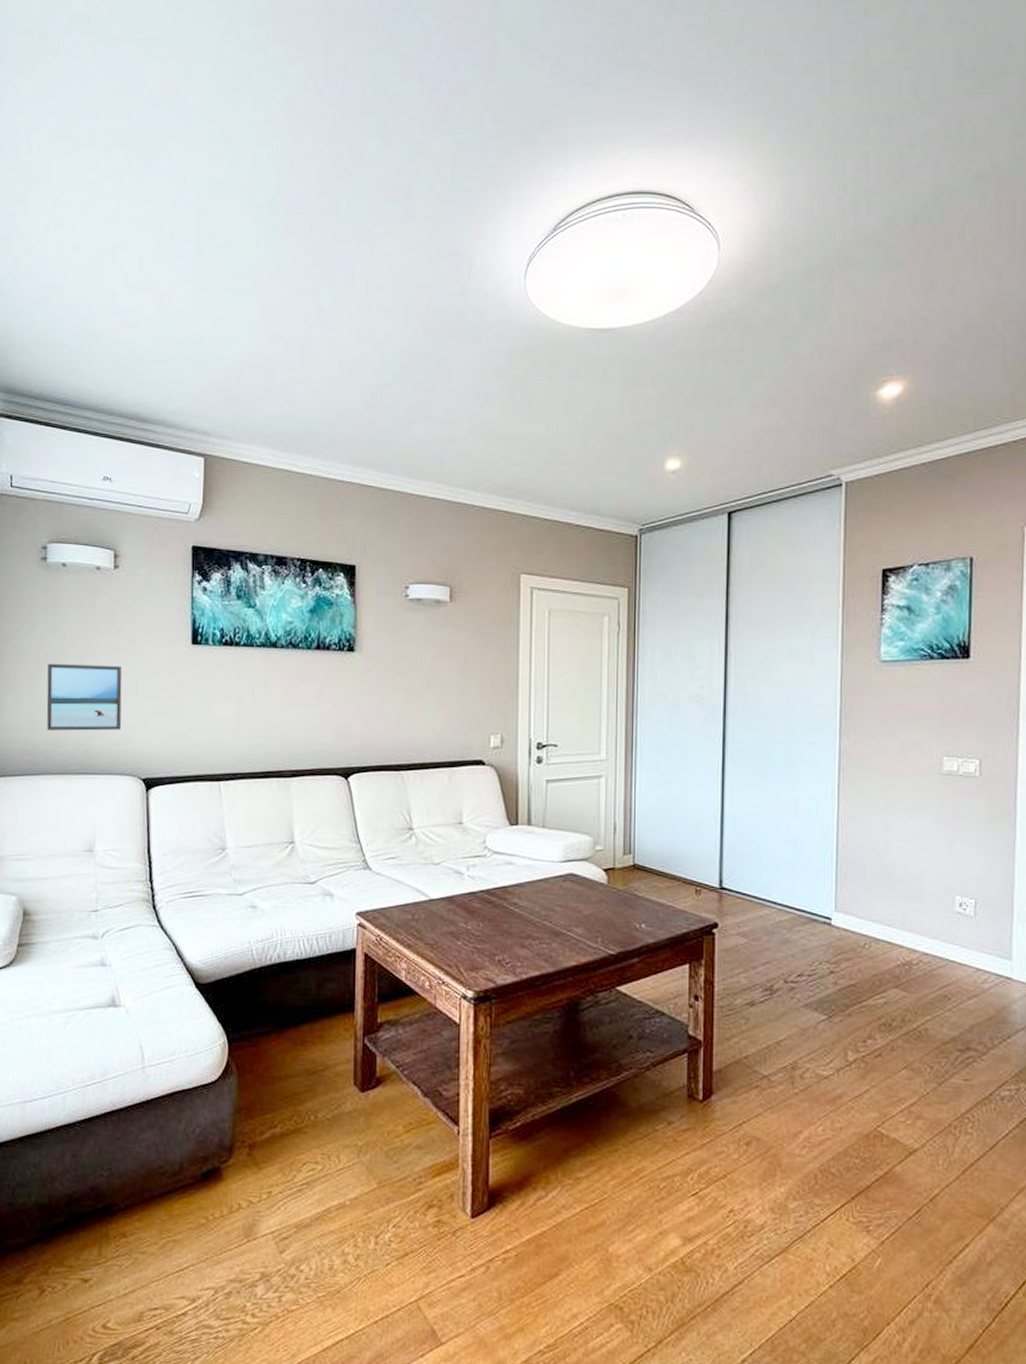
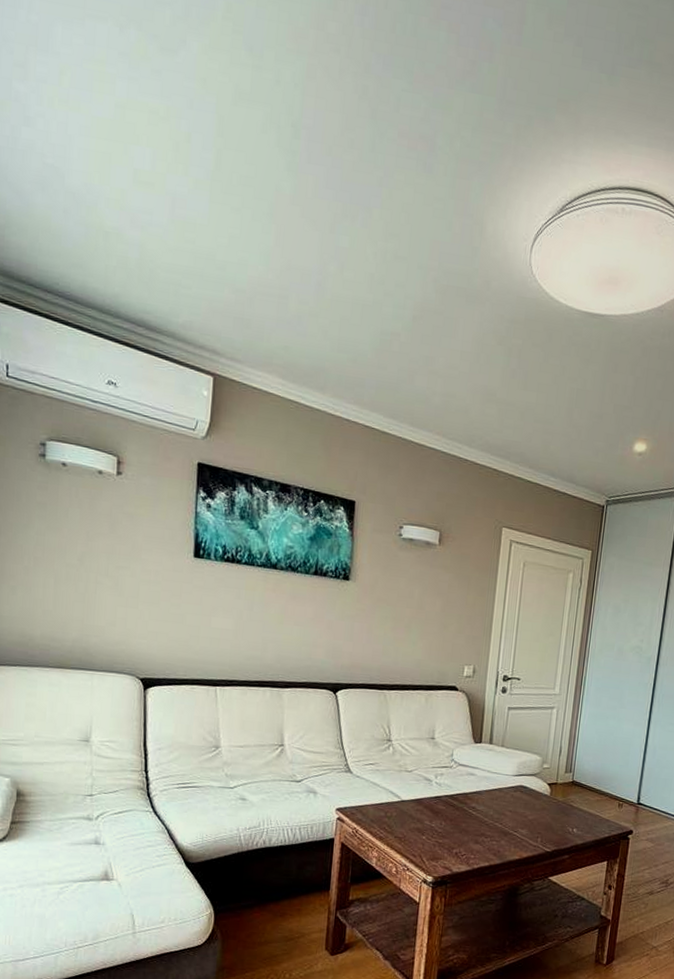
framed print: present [46,663,122,731] -> none [43,560,123,631]

